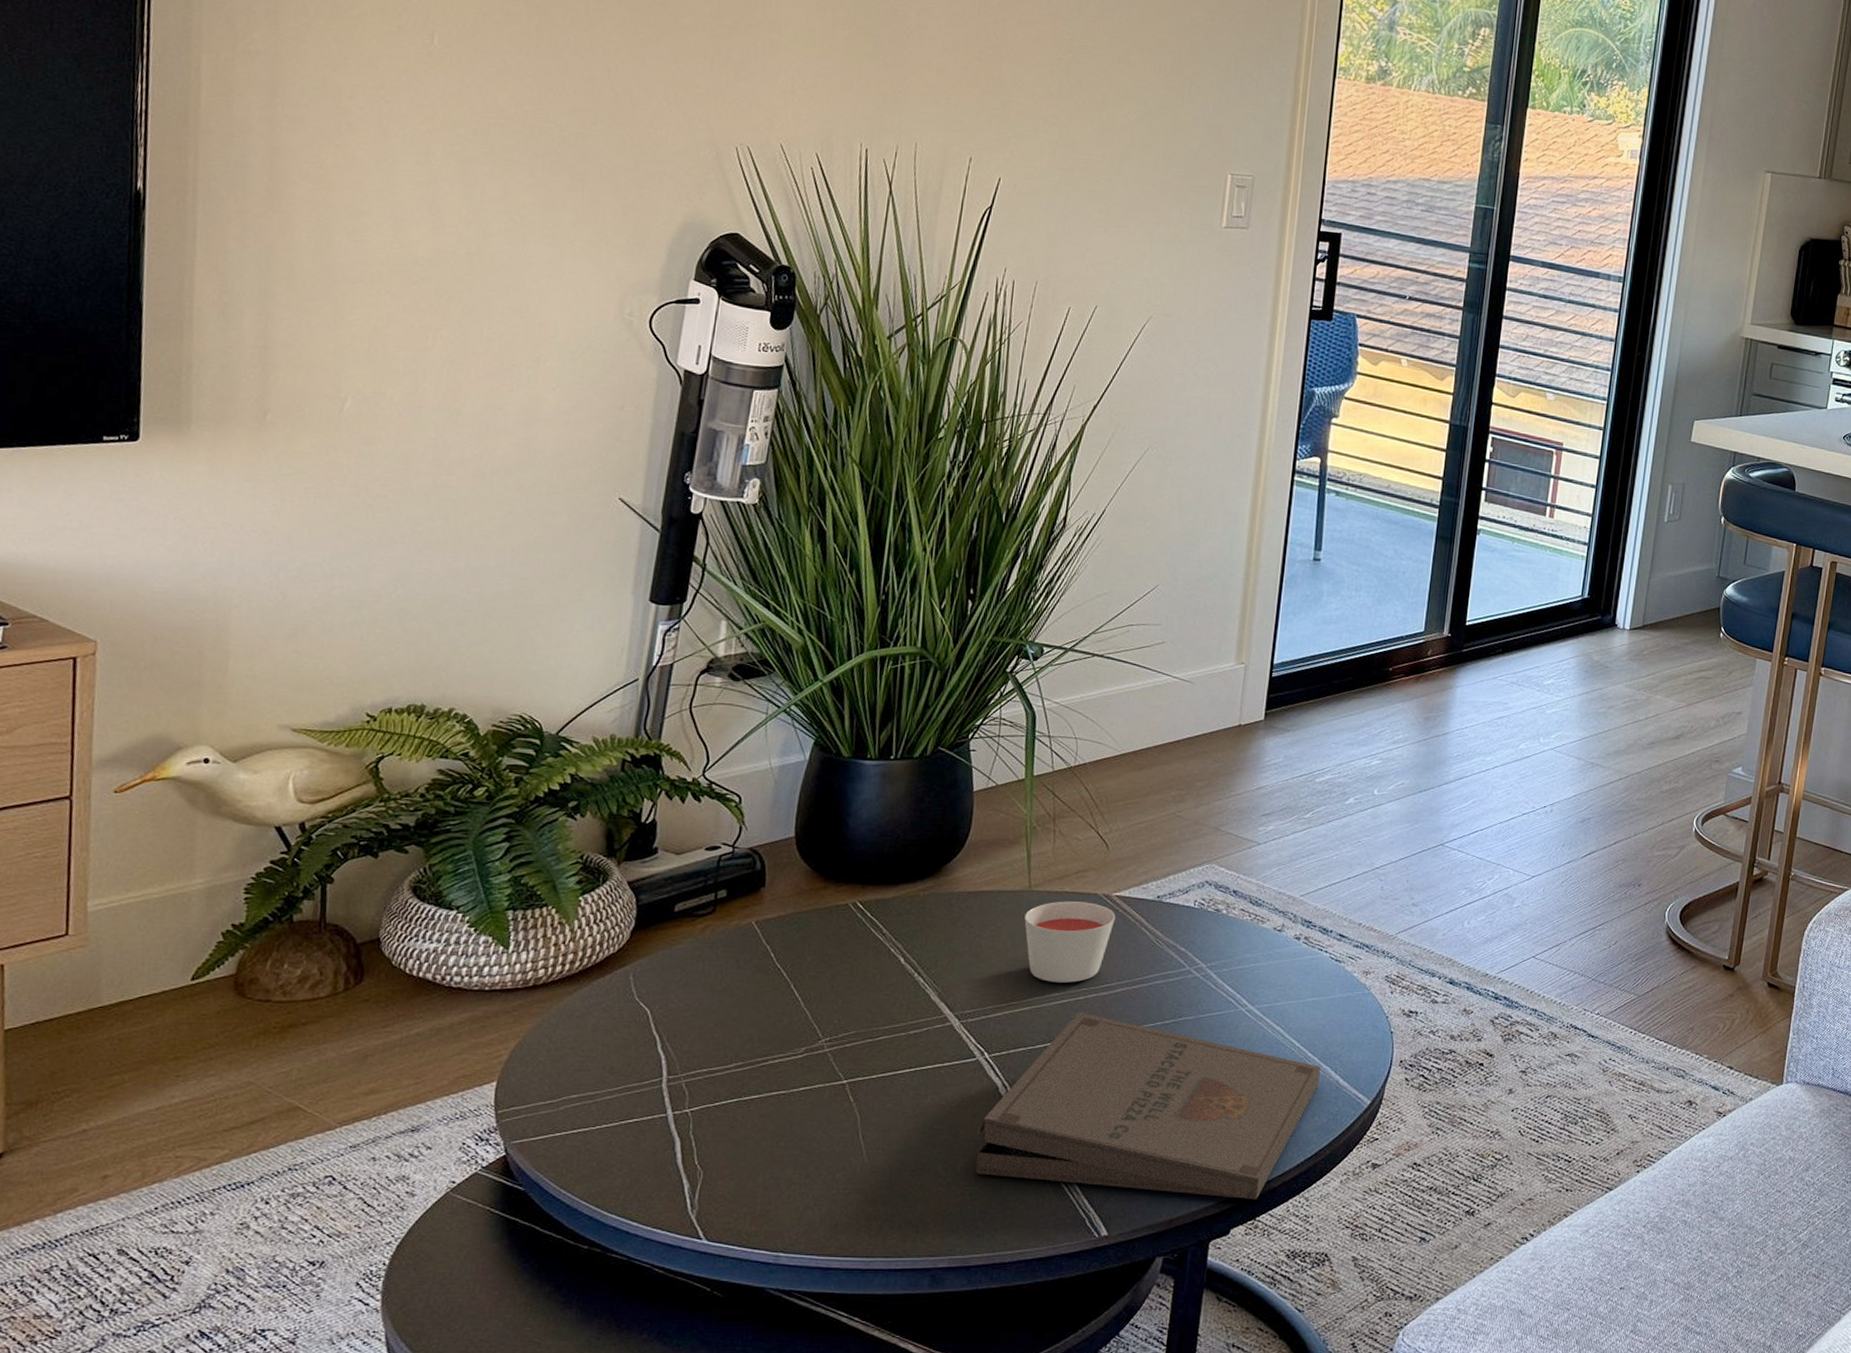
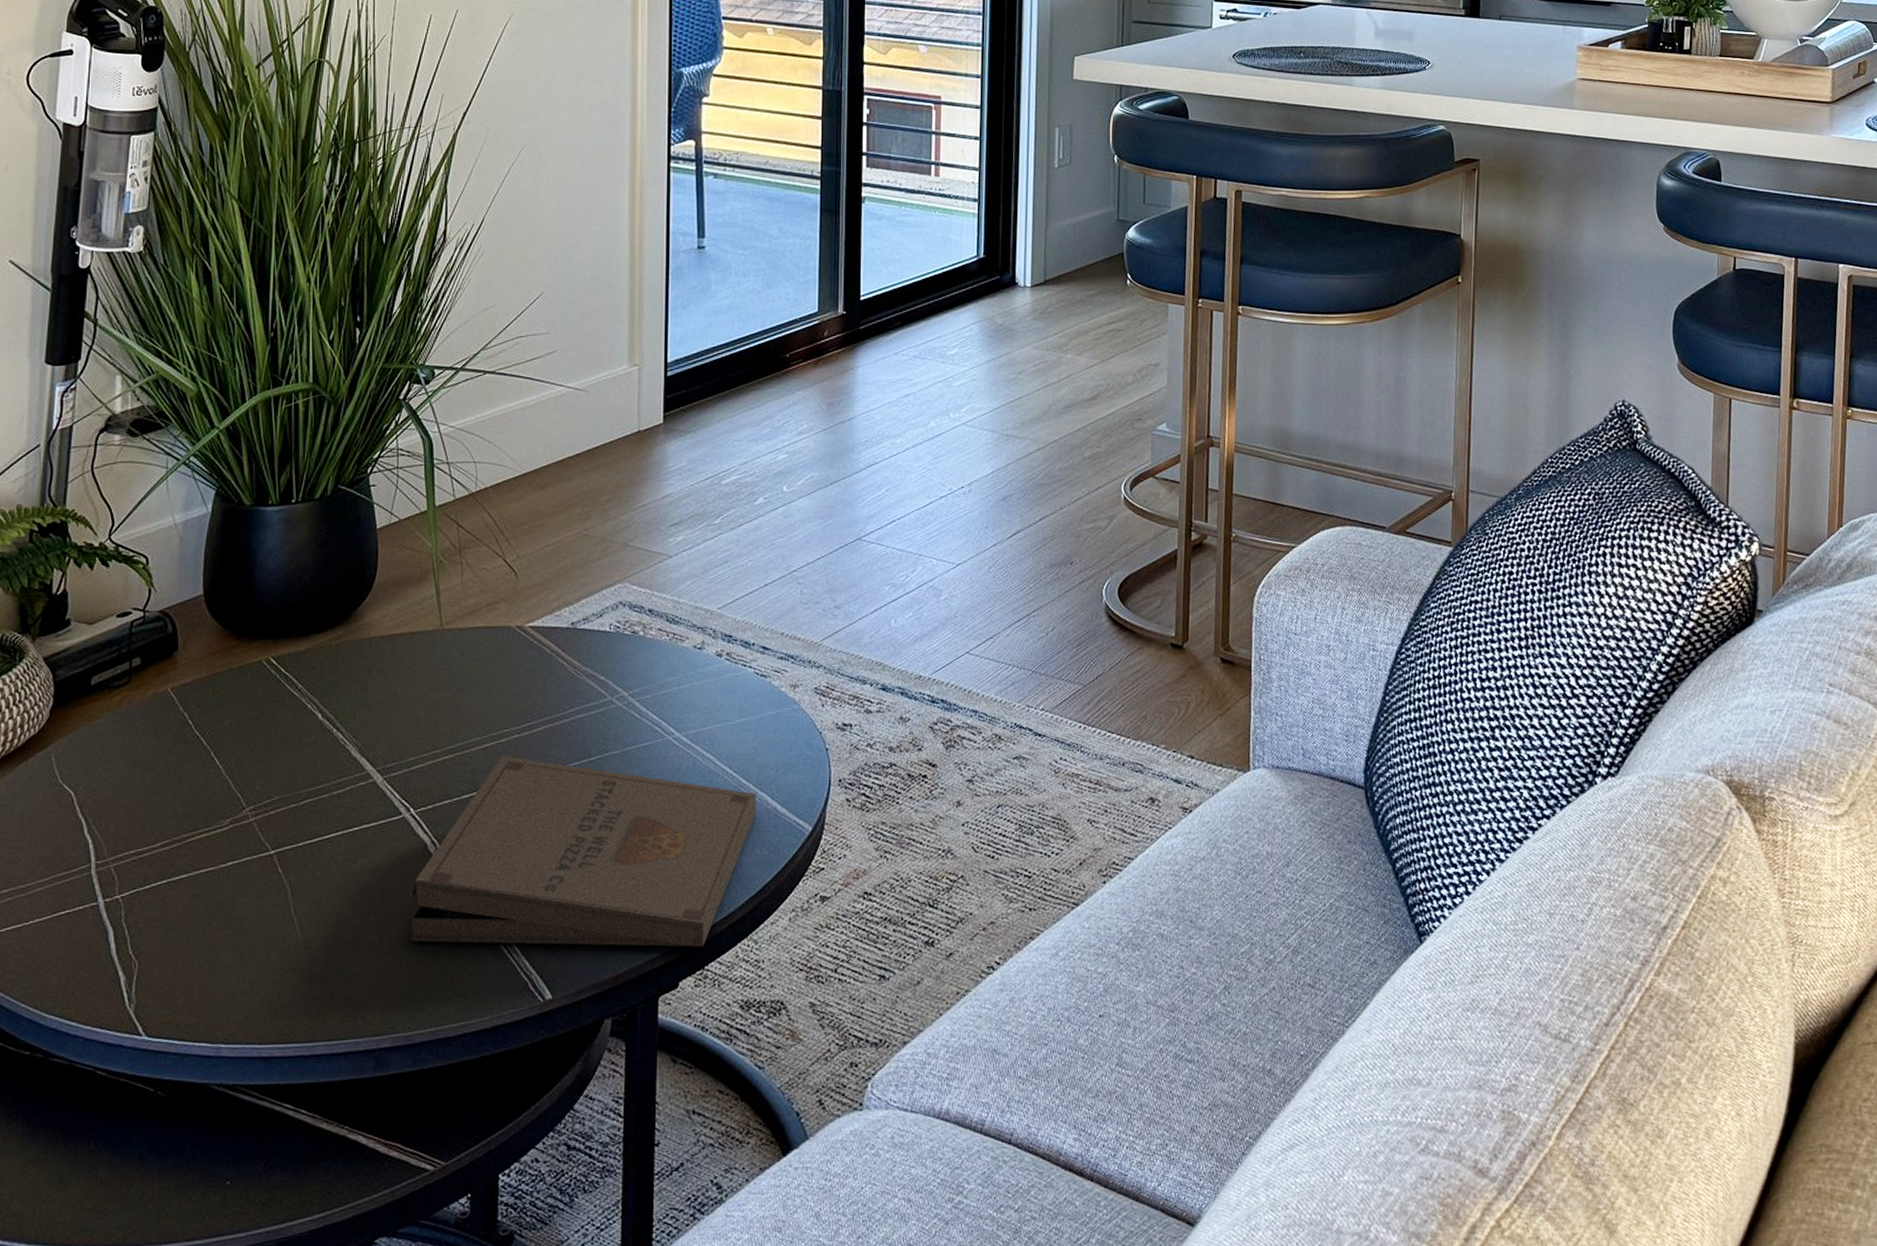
candle: present [1024,901,1116,983] -> none [439,636,531,726]

